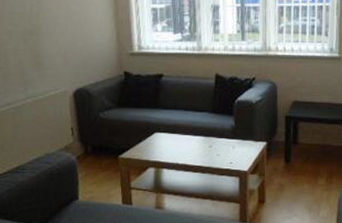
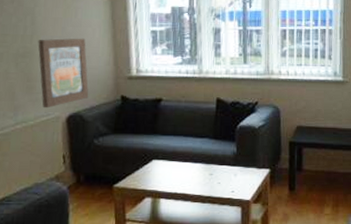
wall art: none [44,15,94,84] -> present [38,38,89,109]

